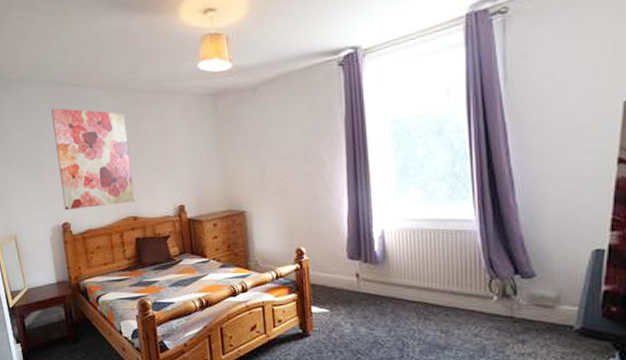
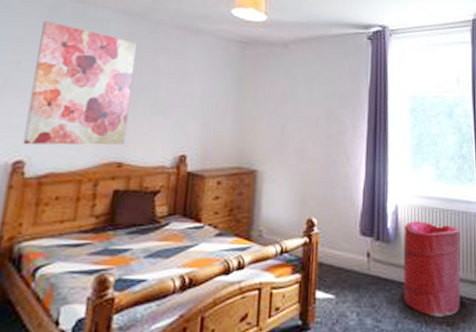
laundry hamper: none [391,242,455,326] -> present [403,221,461,317]

